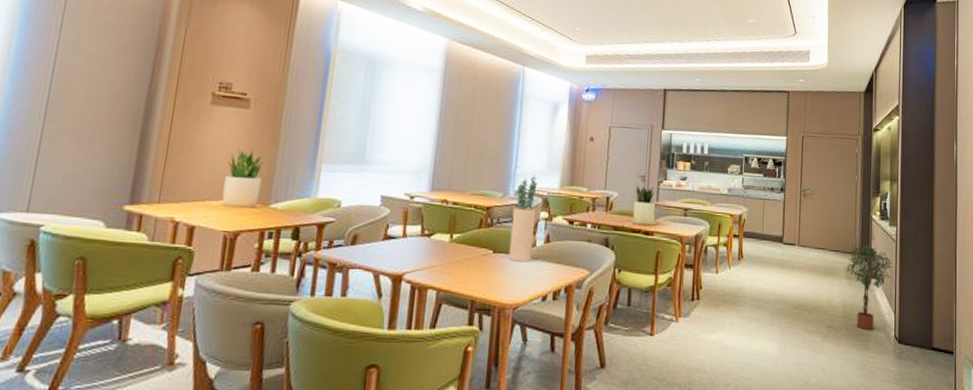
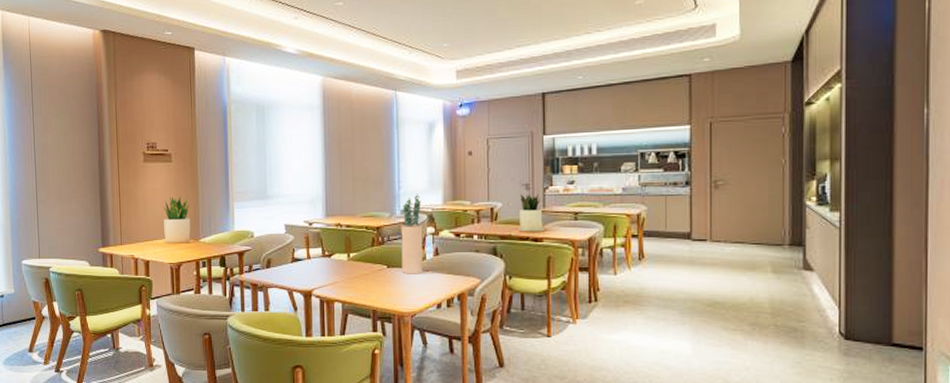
potted tree: present [846,245,893,331] -> none [773,236,836,327]

